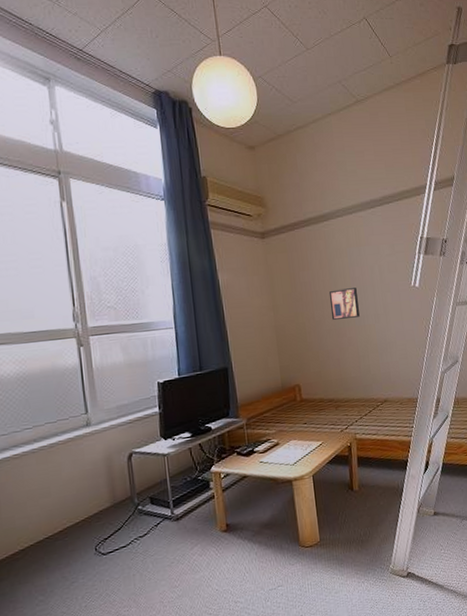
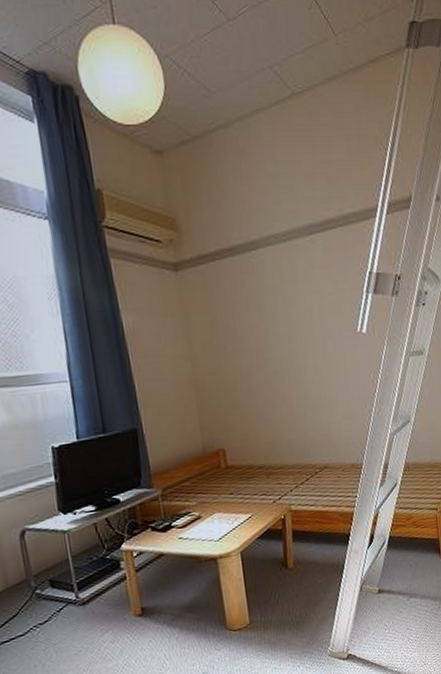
wall art: present [328,288,360,320] -> none [258,333,295,372]

